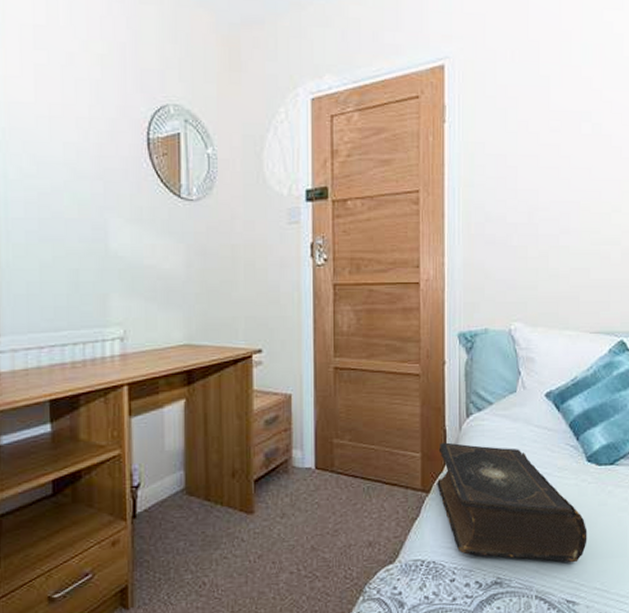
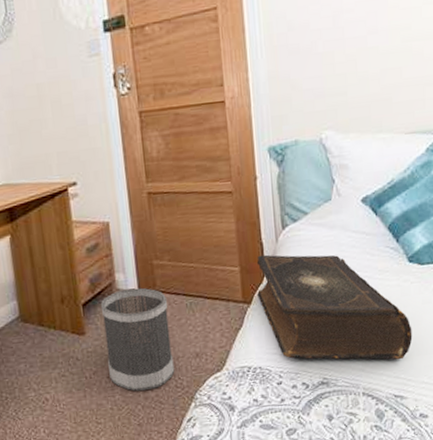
wastebasket: none [273,467,345,580] -> present [100,287,175,391]

